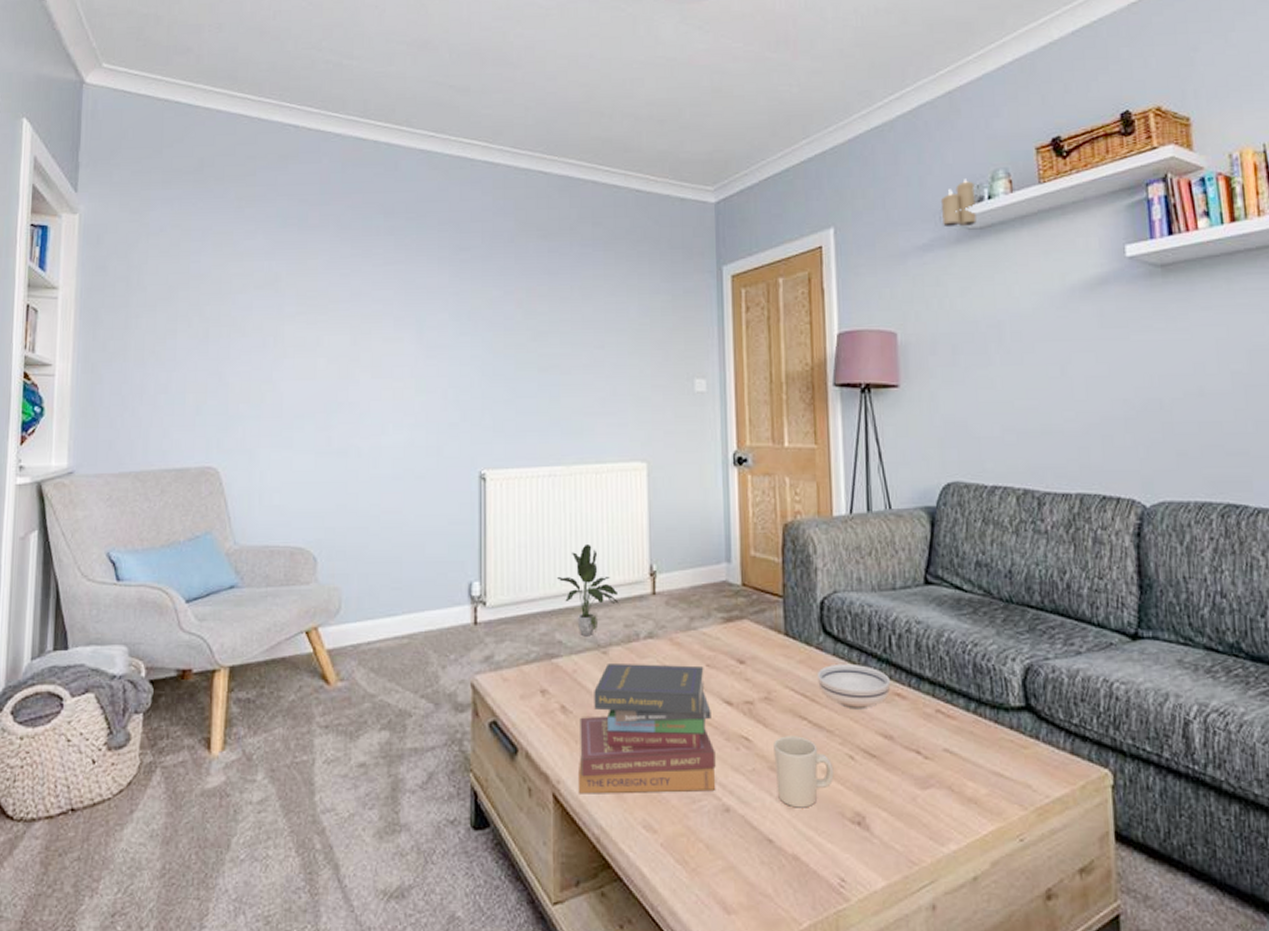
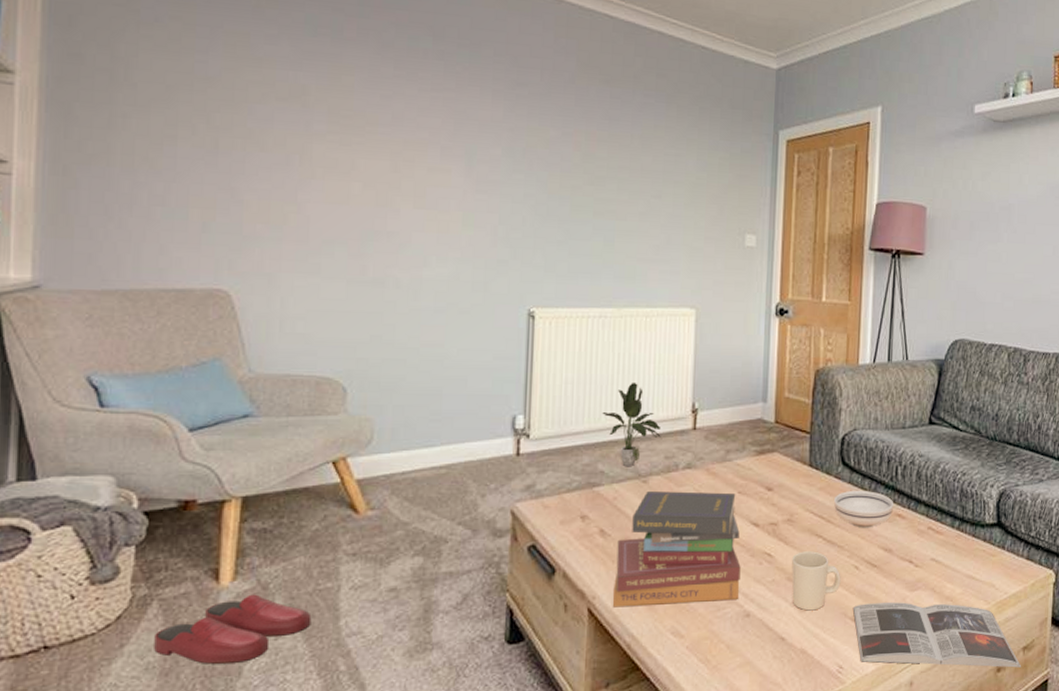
slippers: none [157,765,290,835] -> present [154,594,312,664]
magazine: none [851,802,1081,896] -> present [852,602,1022,668]
candle: present [940,178,977,228] -> none [973,75,1003,119]

